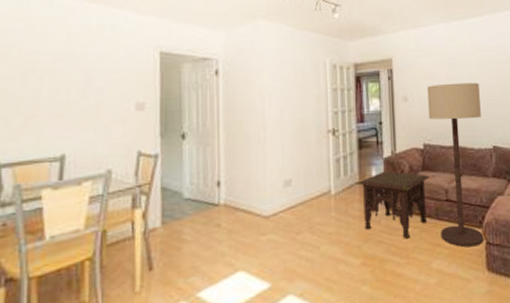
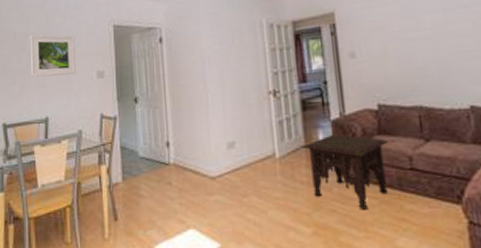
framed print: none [42,54,108,106] -> present [30,34,76,77]
floor lamp: present [426,82,484,248] -> none [377,31,466,226]

